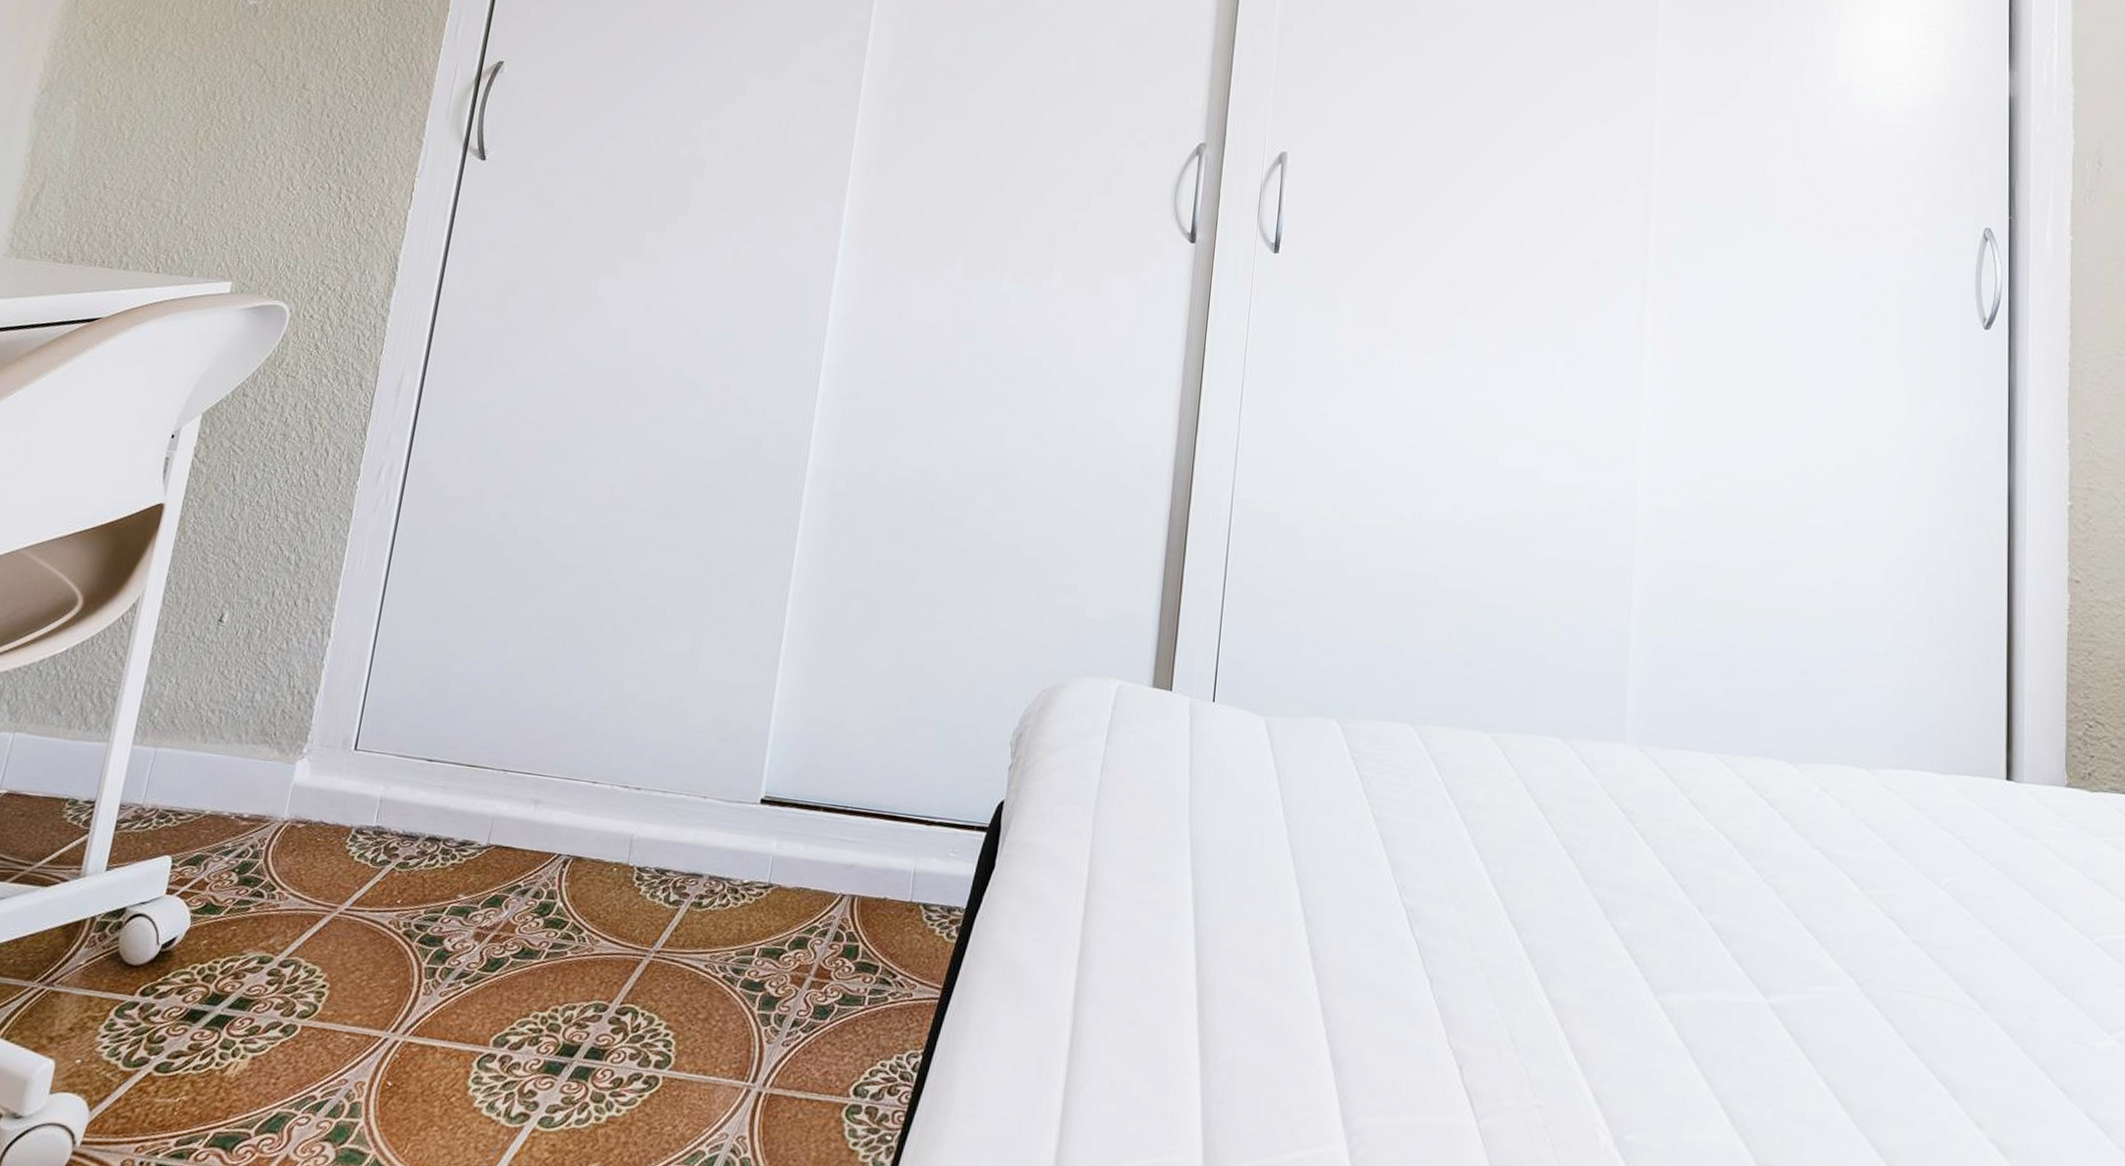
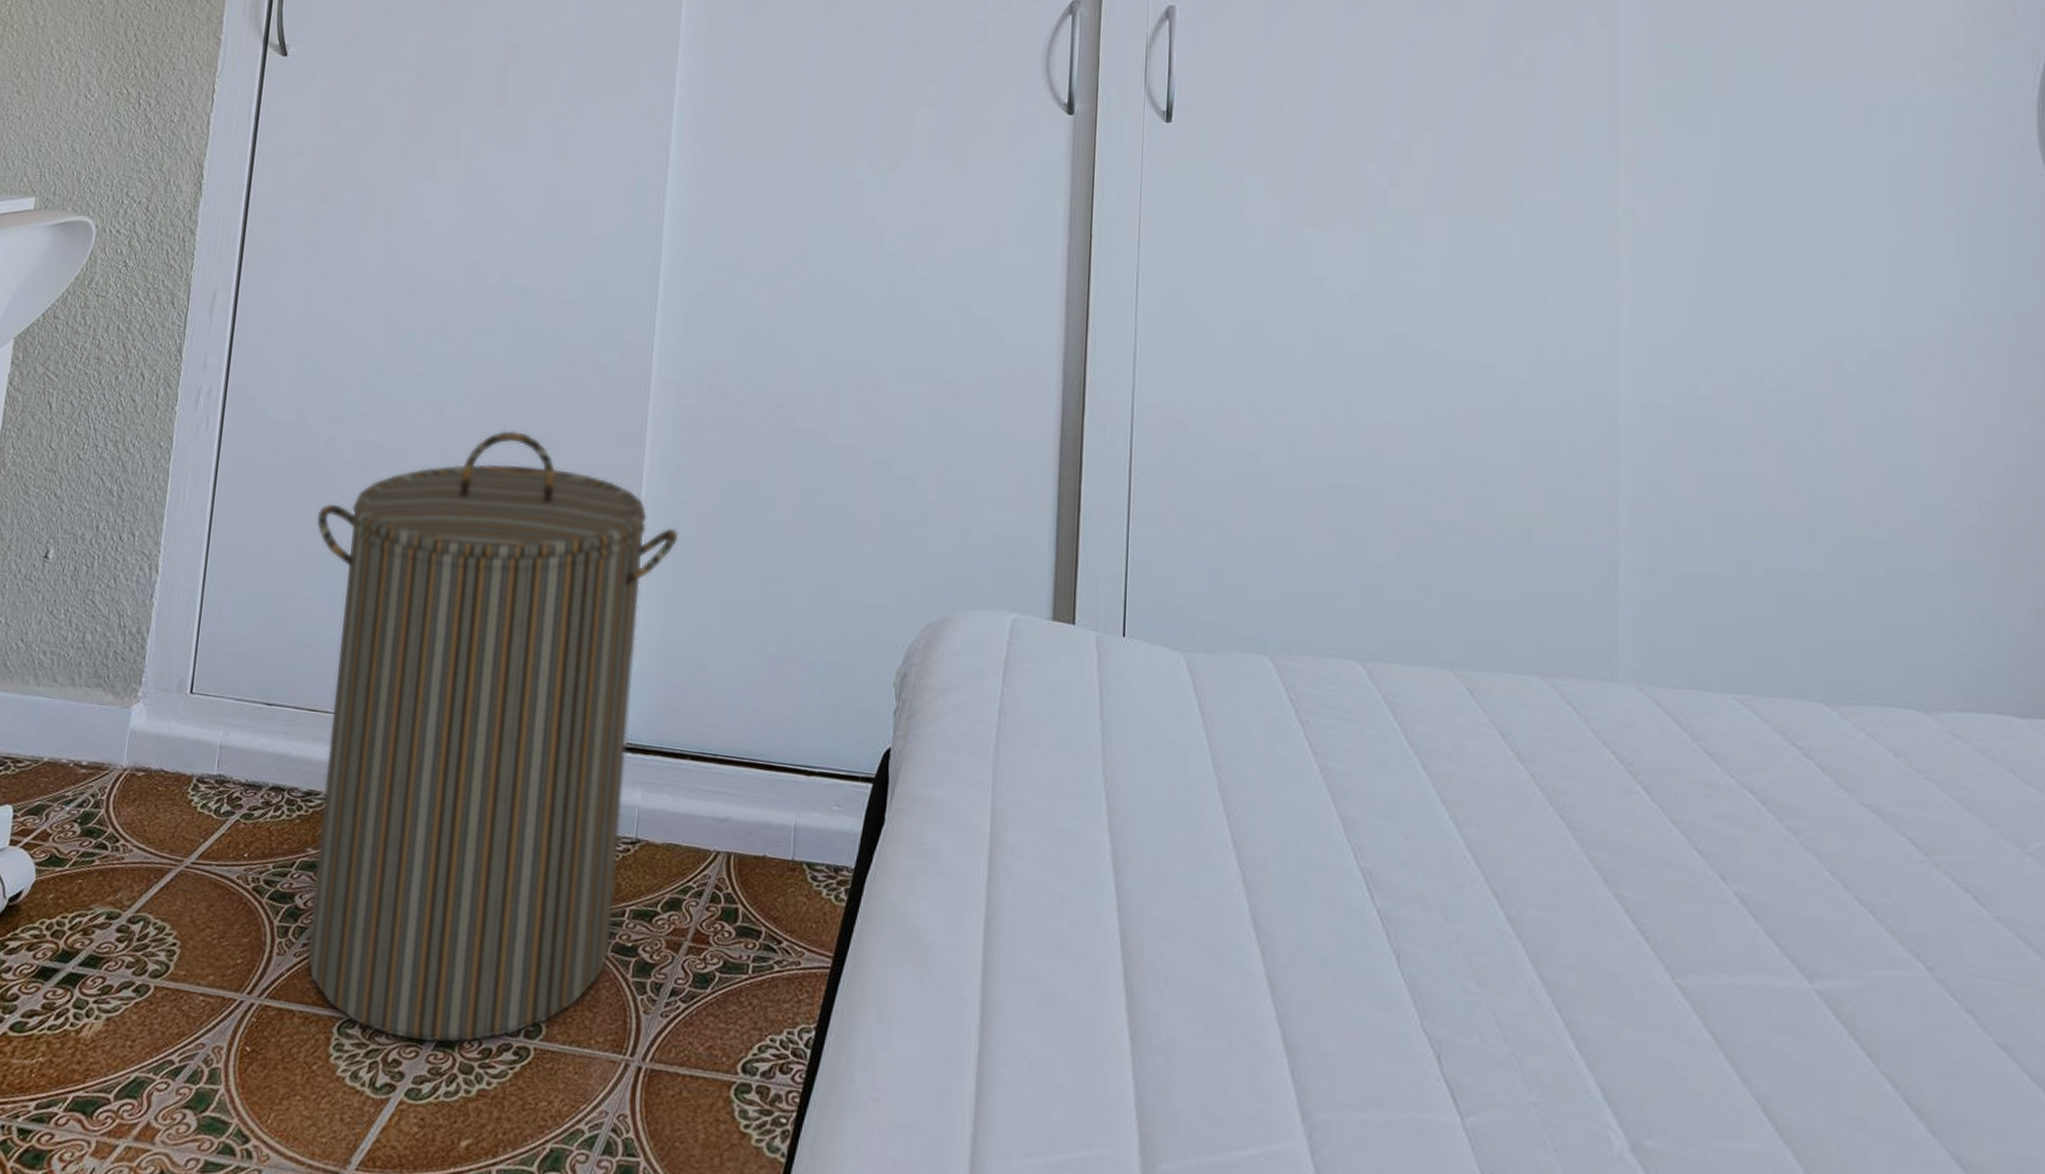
laundry hamper: none [451,510,825,1074] -> present [306,430,679,1043]

